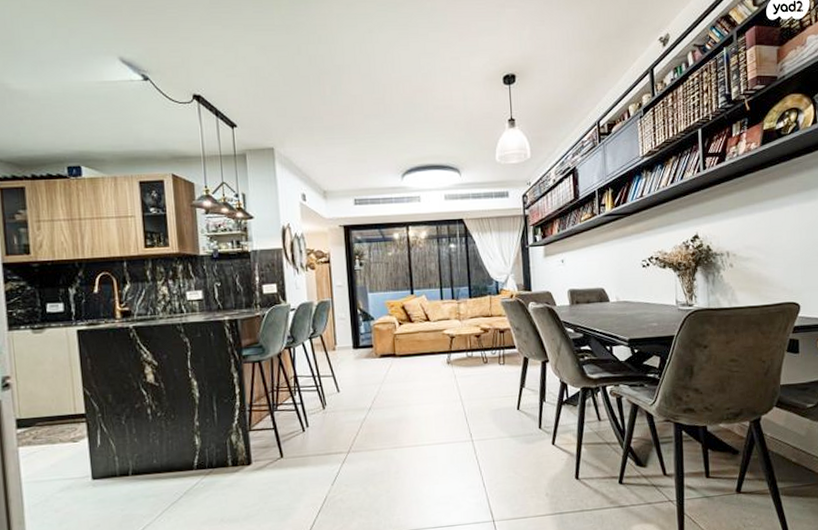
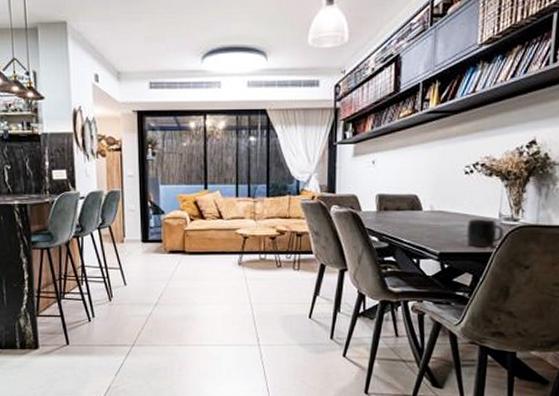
mug: none [649,305,682,332] -> present [466,218,504,247]

